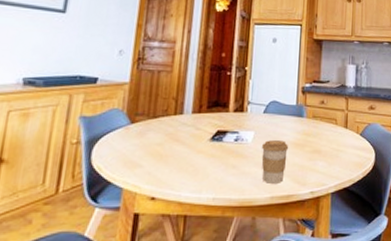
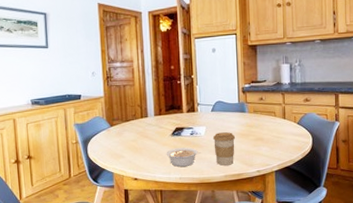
legume: none [199,157,244,184] -> present [166,147,201,168]

